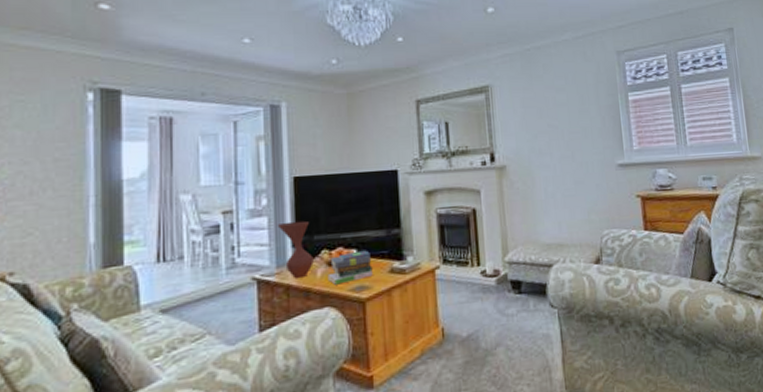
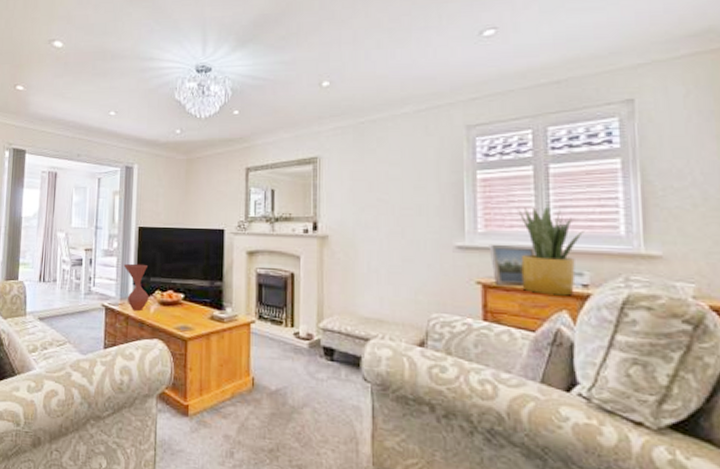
books: present [327,250,373,285] -> none [158,296,196,322]
picture frame: none [643,157,679,197] -> present [488,244,536,288]
planter: none [662,119,710,200] -> present [518,203,584,296]

